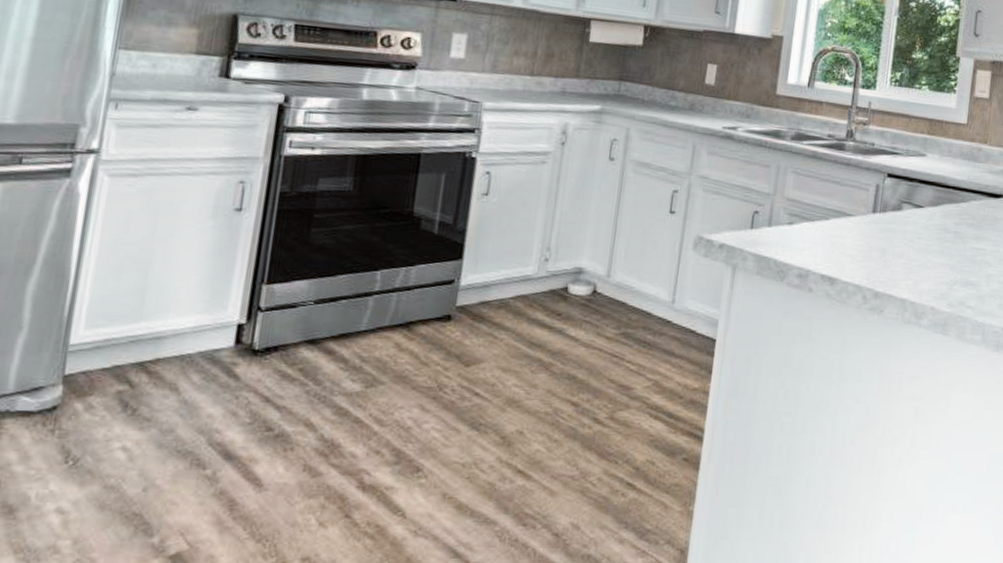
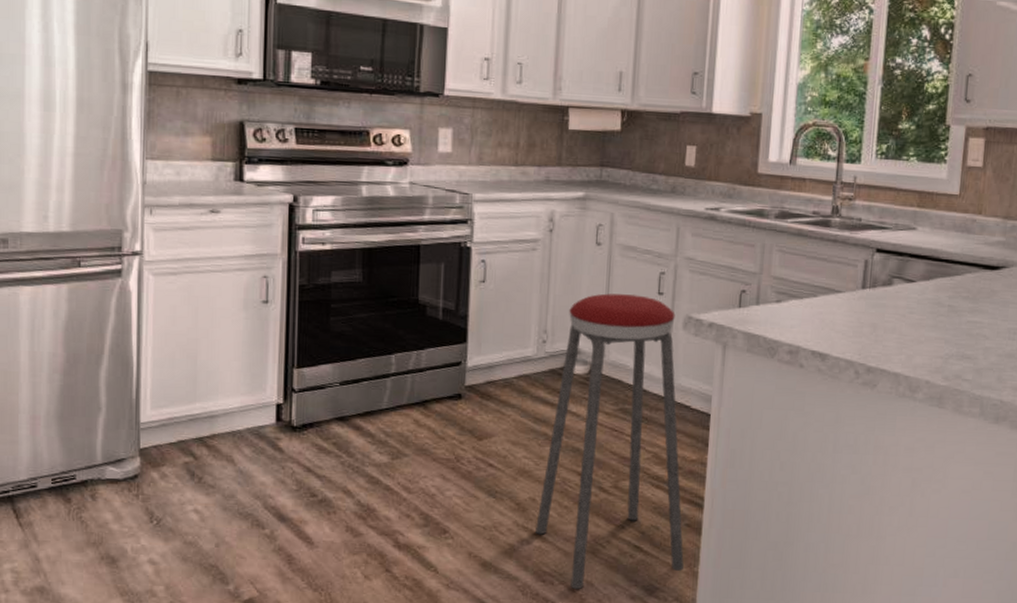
music stool: none [520,210,686,533] -> present [536,293,684,589]

